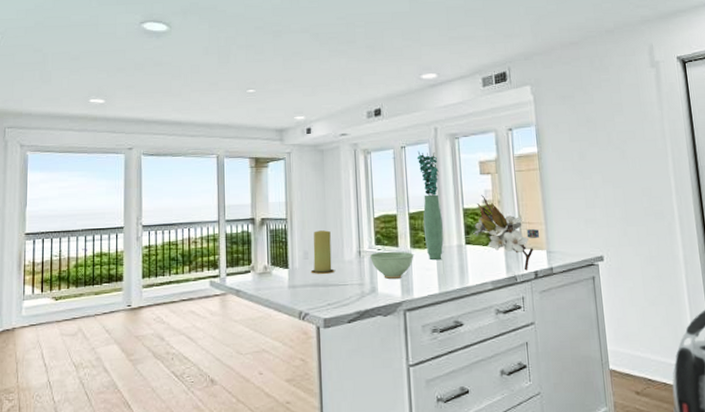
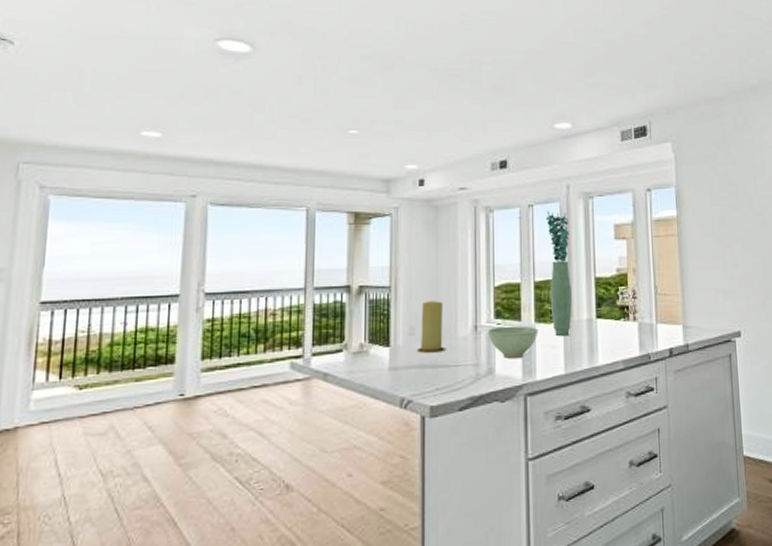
flower arrangement: present [473,195,540,271] -> none [605,262,676,348]

